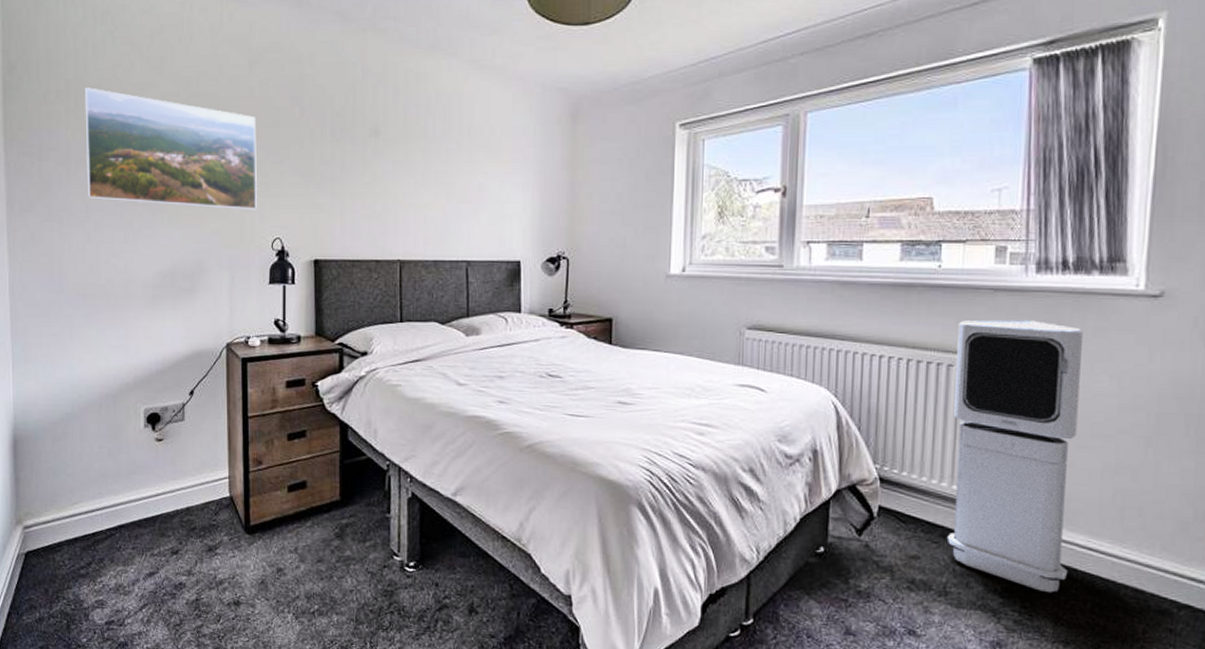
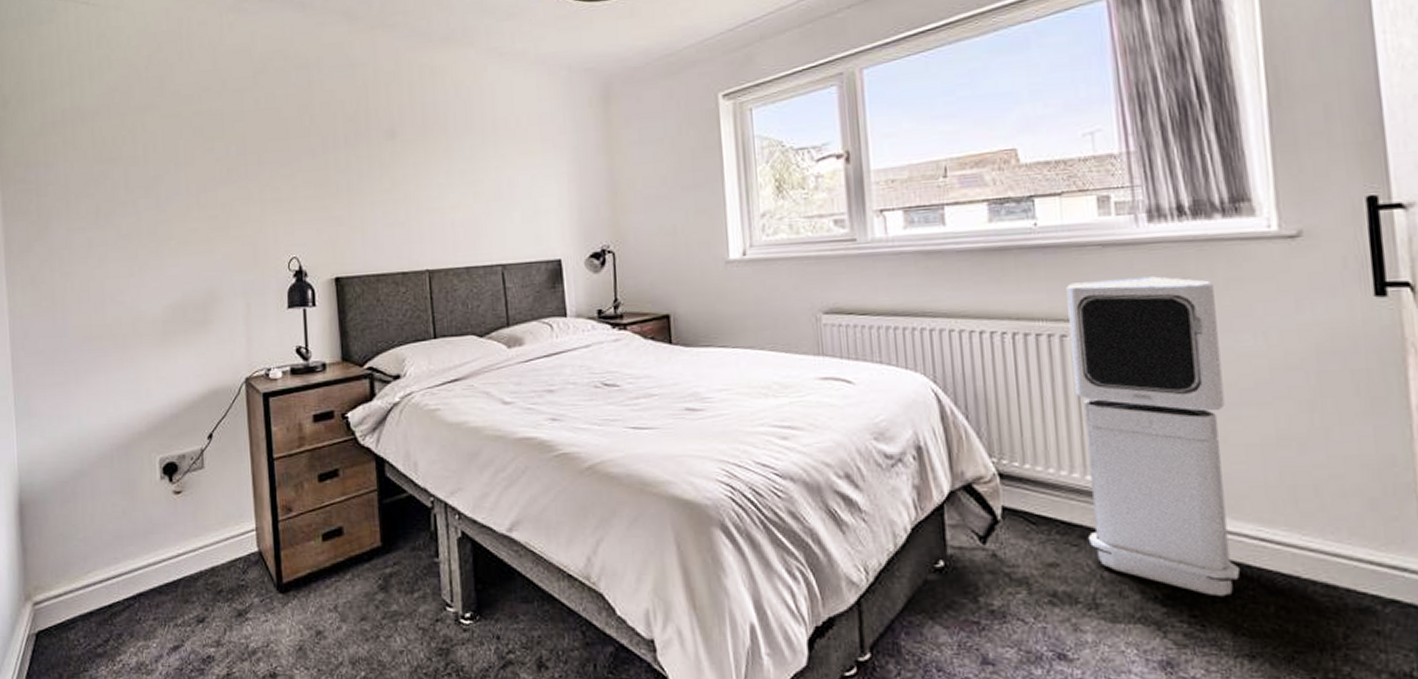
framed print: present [85,87,257,211] -> none [82,115,270,234]

